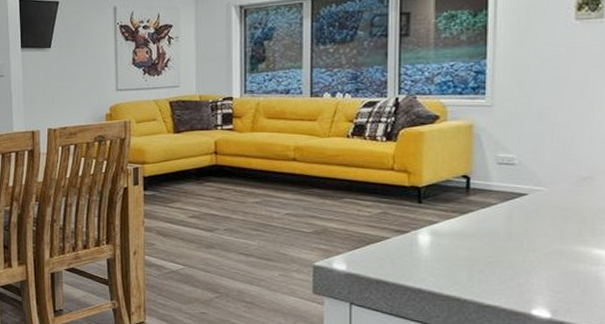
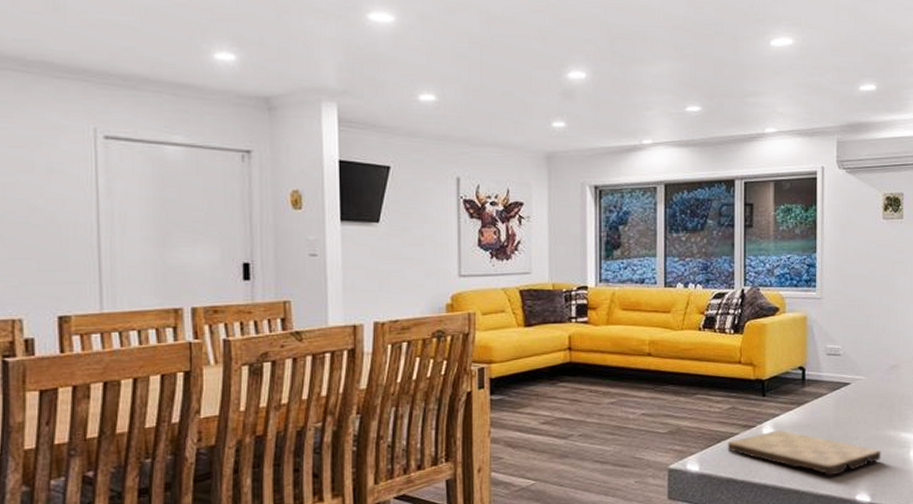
cutting board: none [377,237,567,288] -> present [727,430,881,477]

